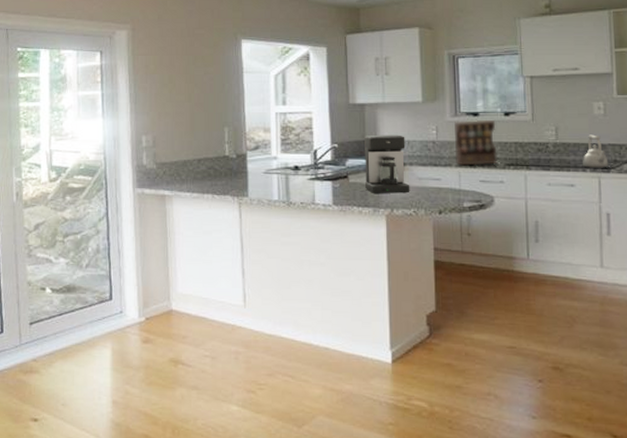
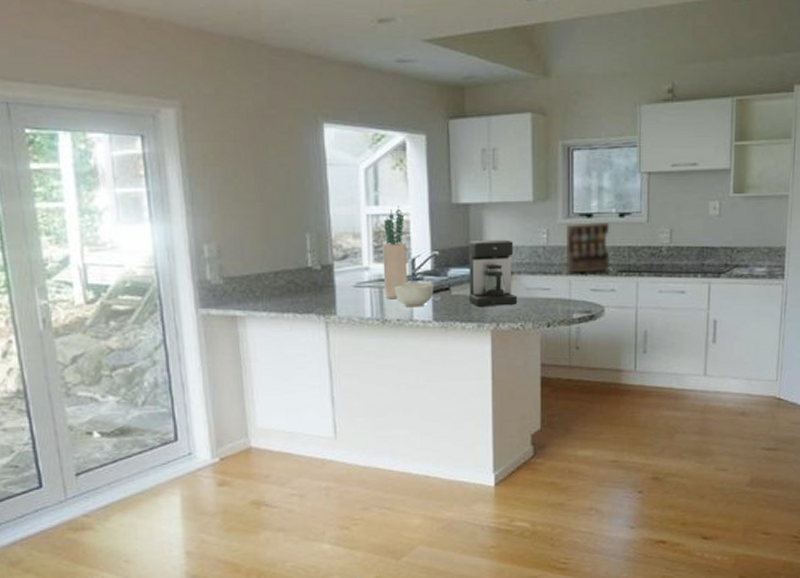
vase: none [289,105,310,185] -> present [383,206,407,300]
bowl: none [298,170,333,193] -> present [393,282,434,308]
kettle: present [582,134,609,168] -> none [693,237,720,273]

